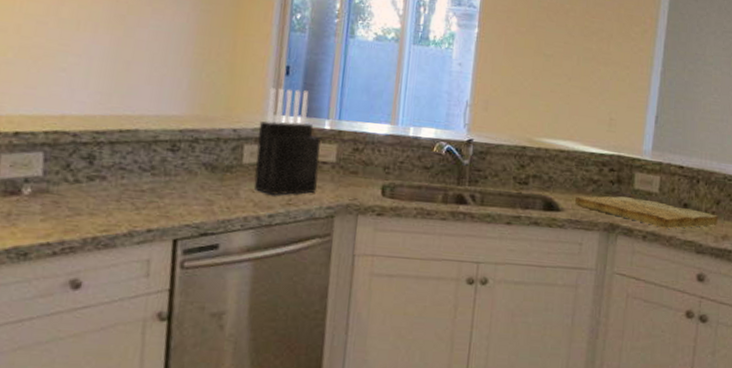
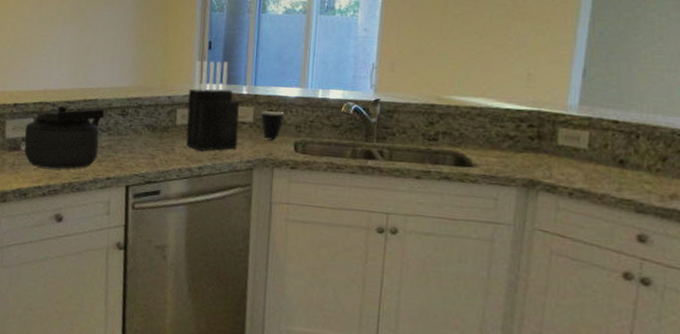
kettle: none [27,136,148,219] -> present [24,106,105,169]
mug: none [344,149,371,183] -> present [260,111,284,140]
cutting board: present [575,196,718,229] -> none [489,152,664,186]

